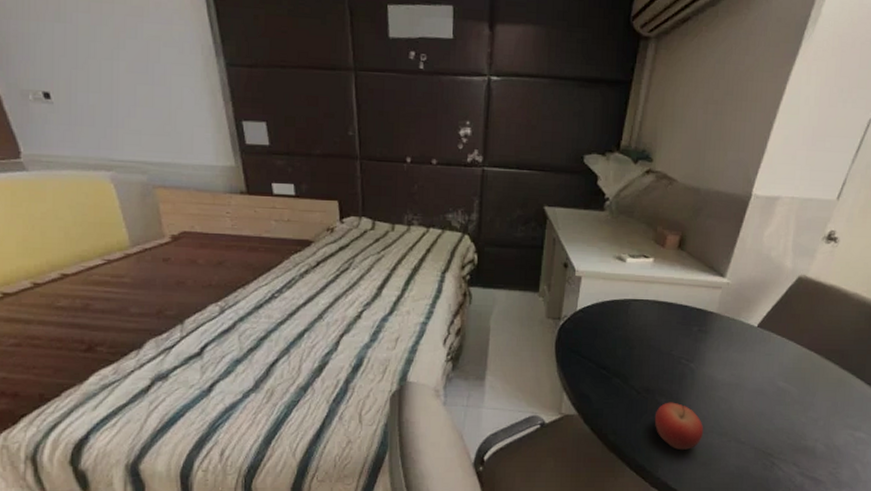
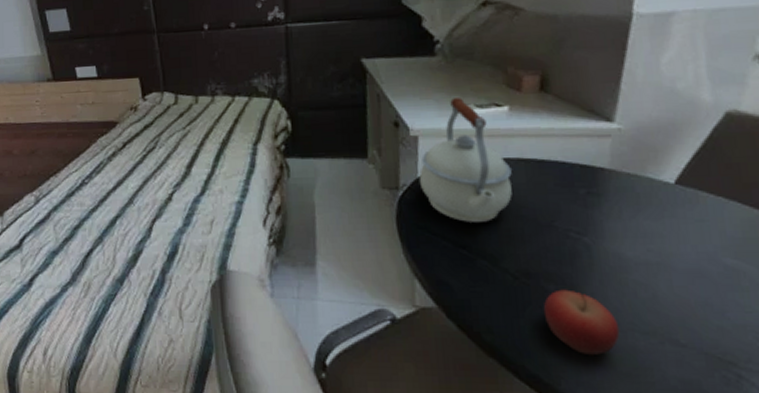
kettle: none [577,246,648,349] -> present [419,96,512,222]

